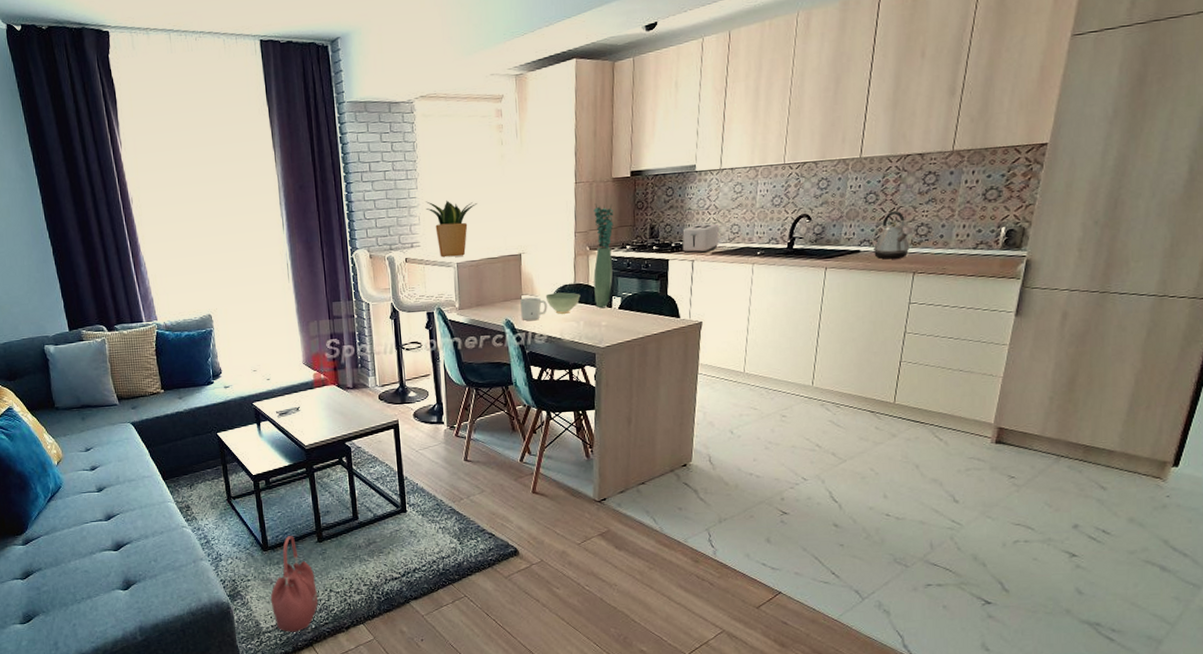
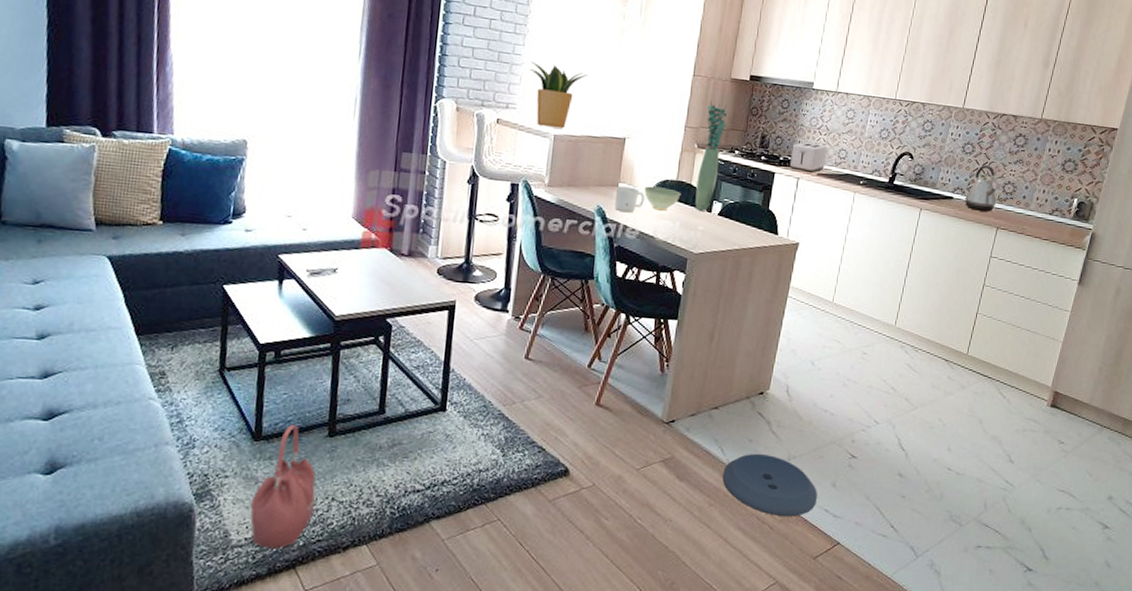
robot vacuum: none [658,519,753,573] -> present [722,453,817,516]

